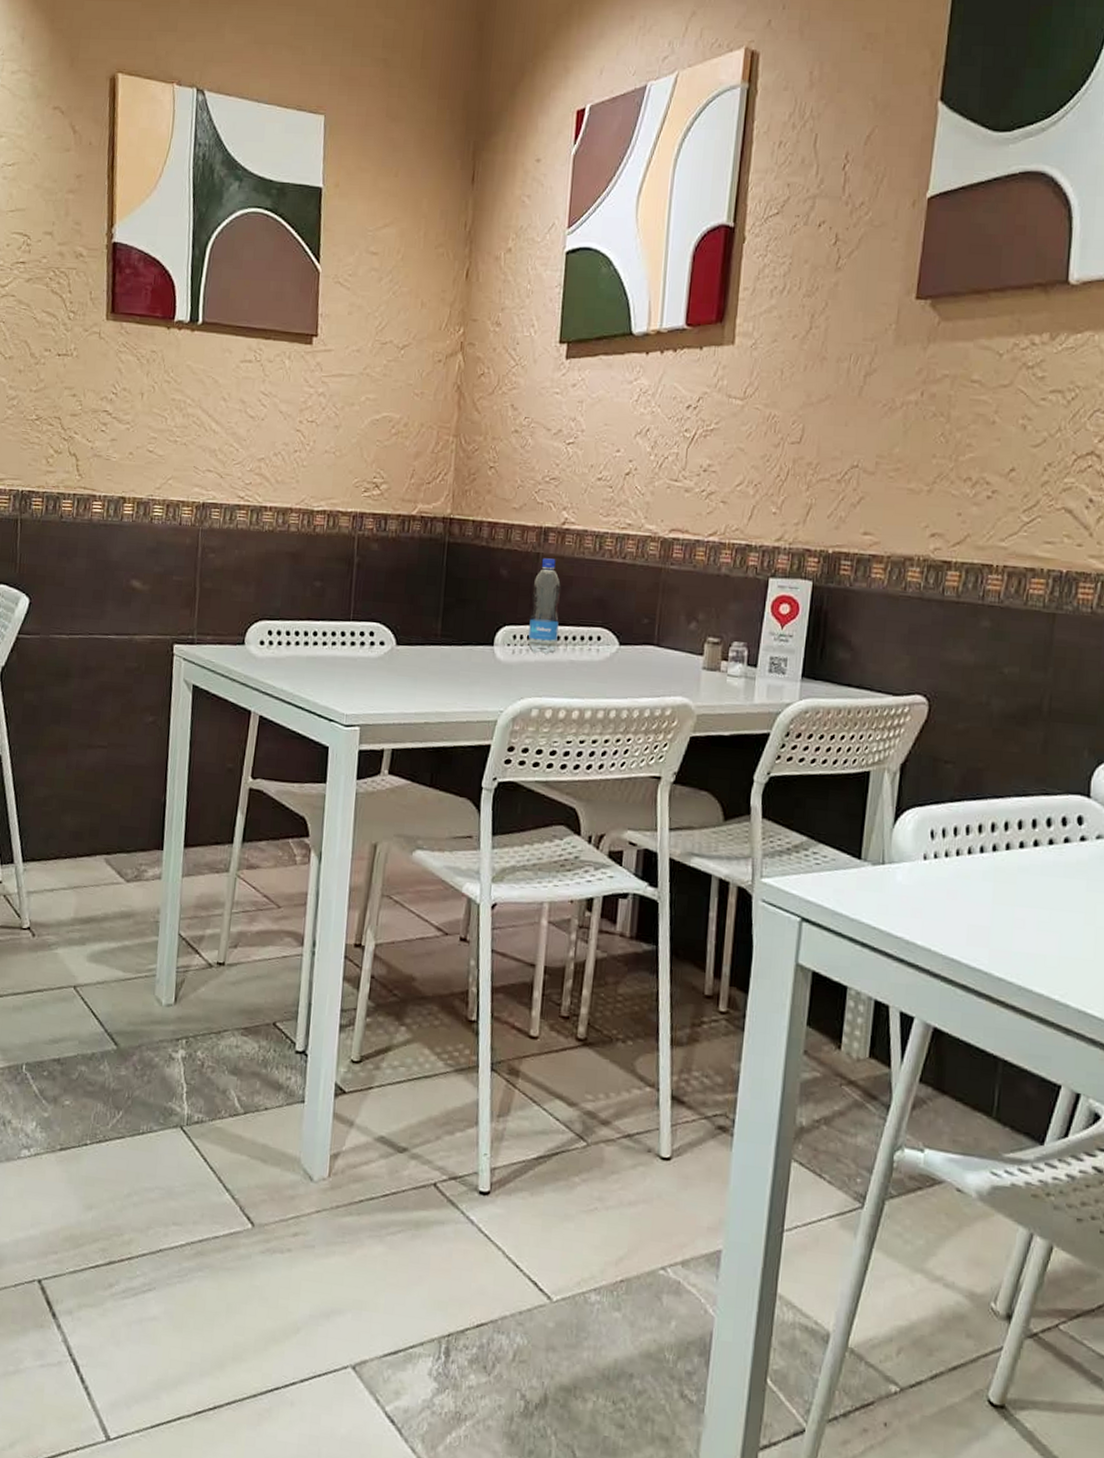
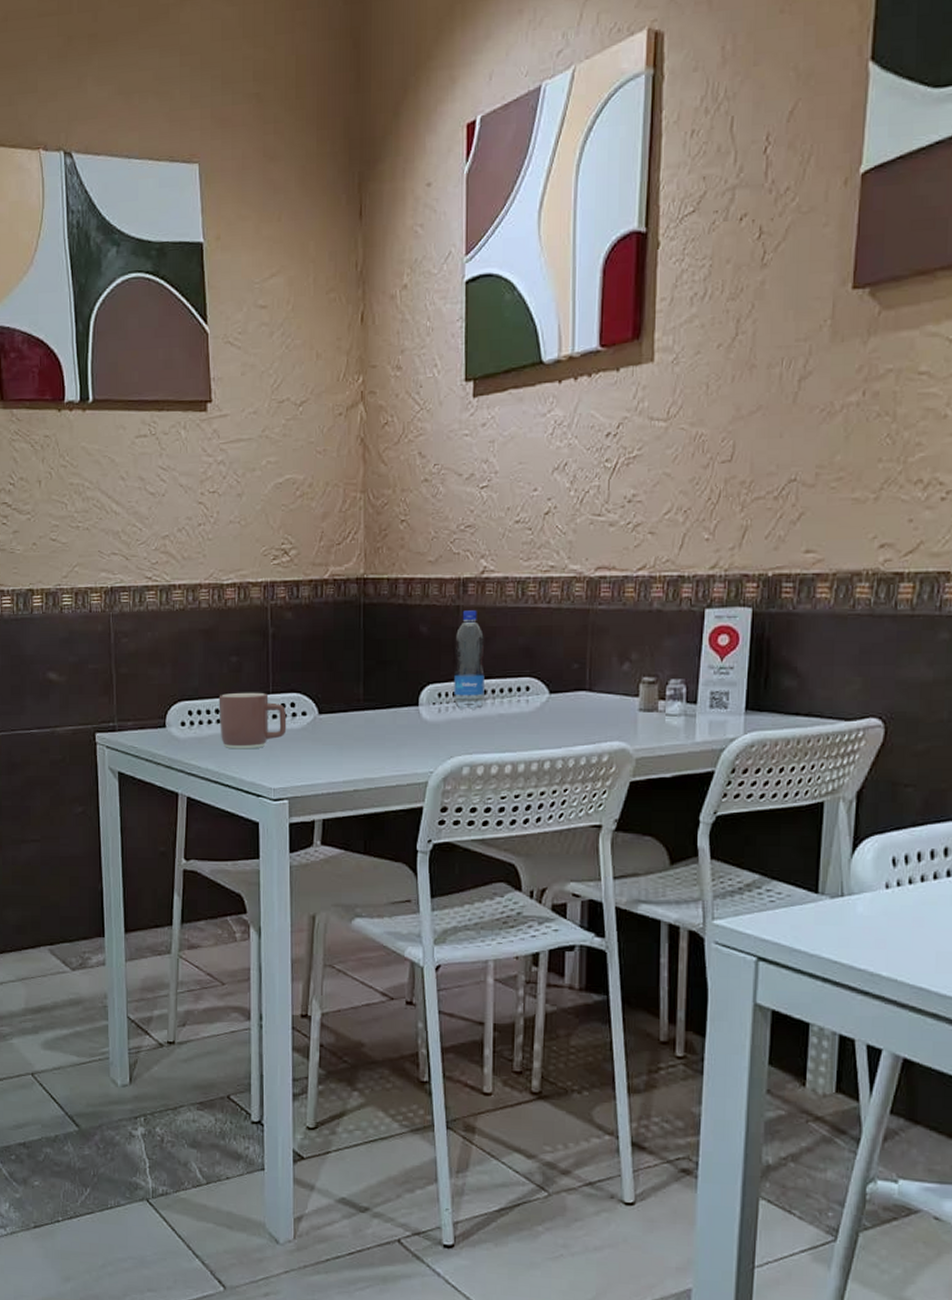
mug: none [297,617,365,674] -> present [219,692,287,749]

